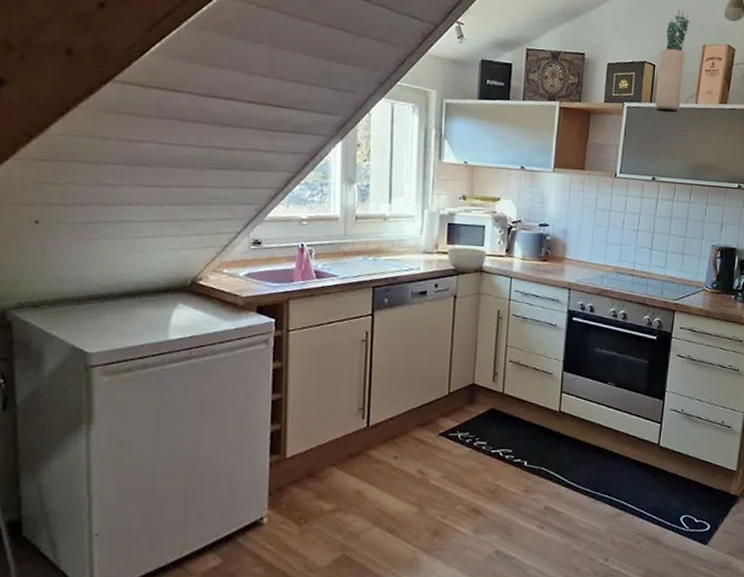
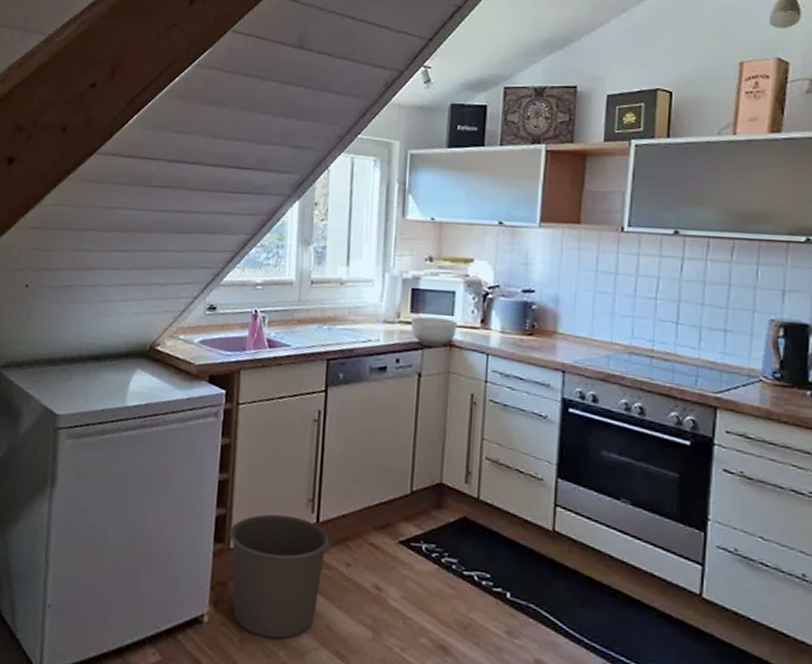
bucket: none [283,423,383,527] -> present [228,514,333,639]
vase: present [654,9,690,113] -> none [673,22,719,149]

